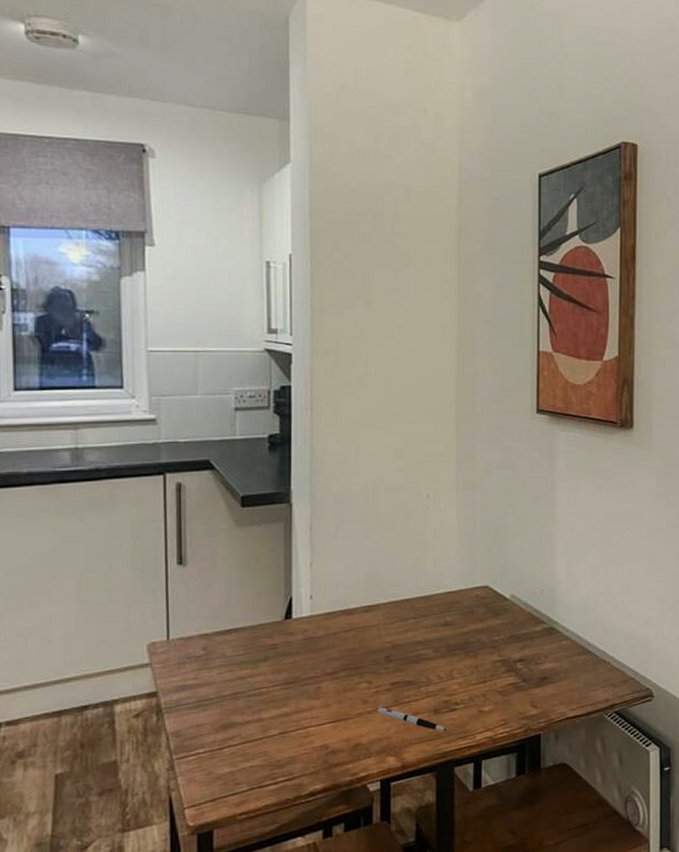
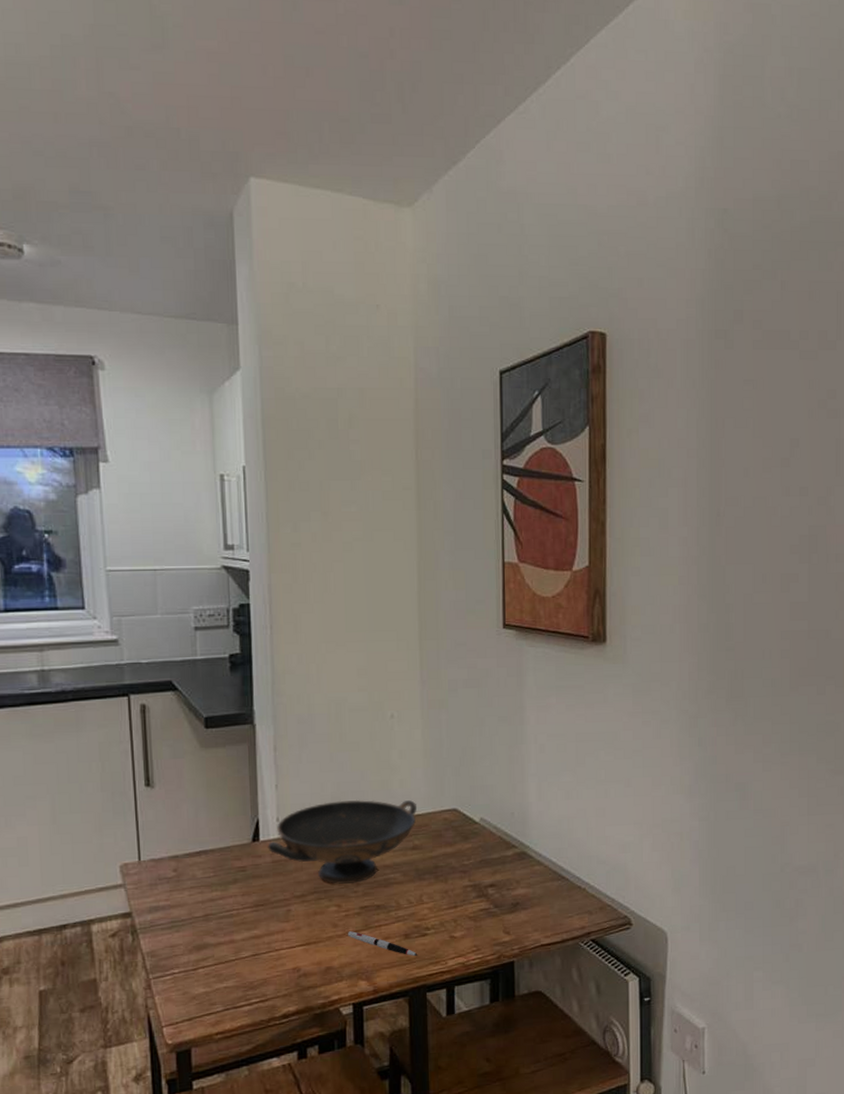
decorative bowl: none [300,577,449,661] -> present [267,799,417,884]

